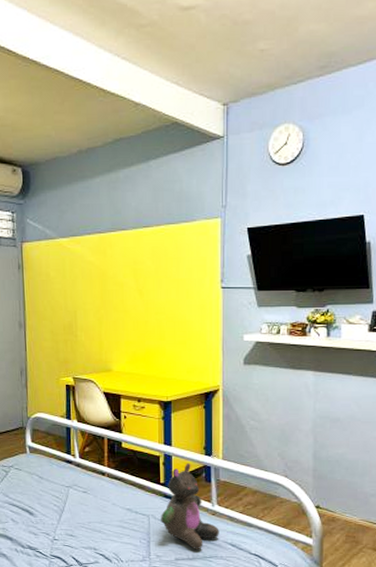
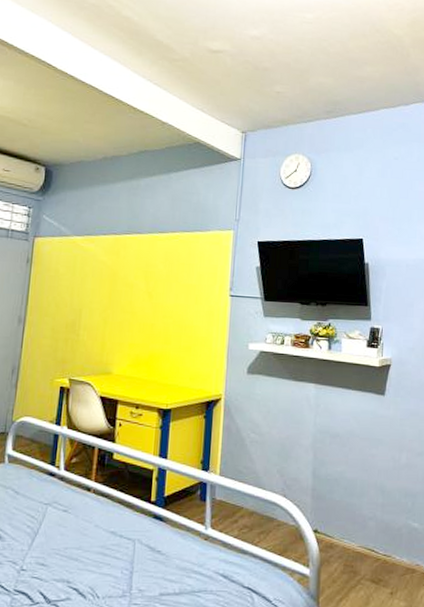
stuffed bear: present [161,463,219,550] -> none [147,478,211,583]

